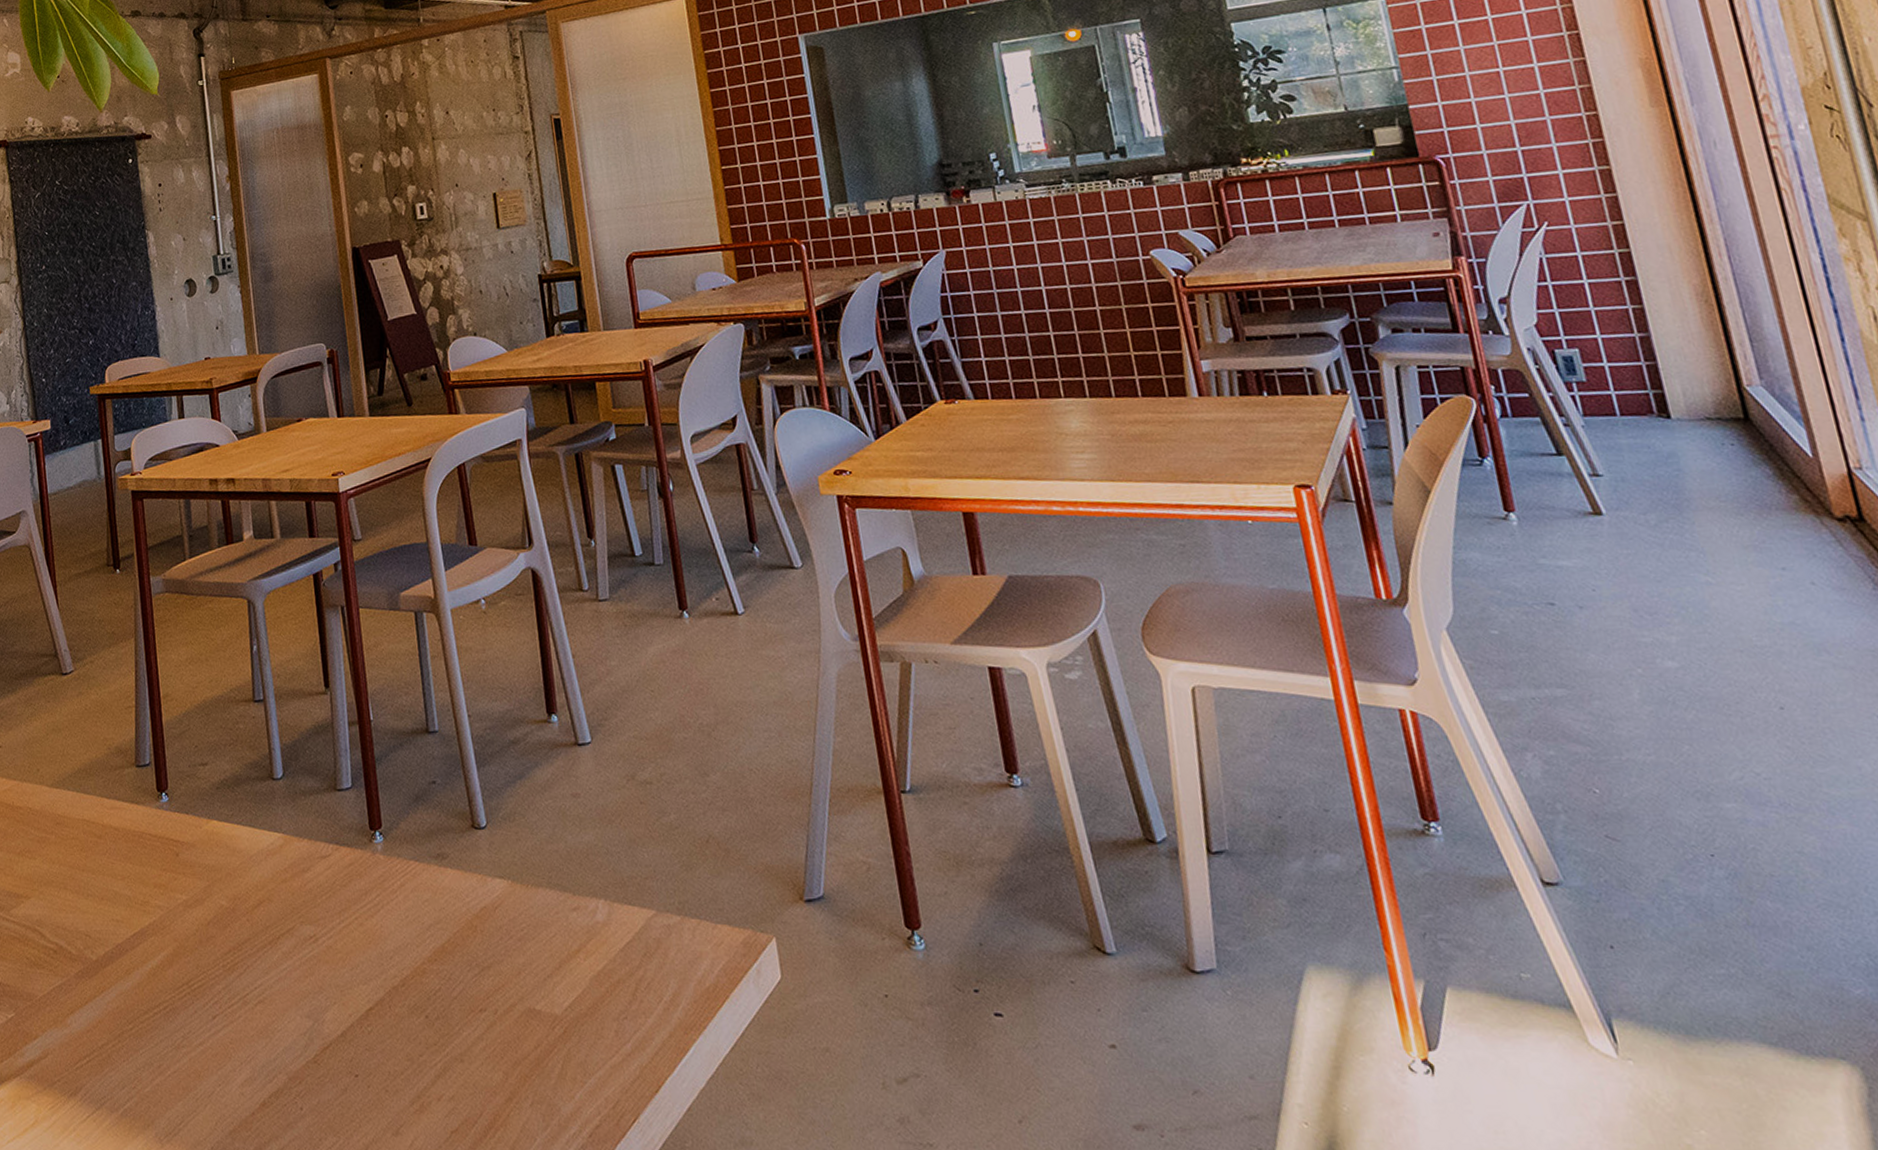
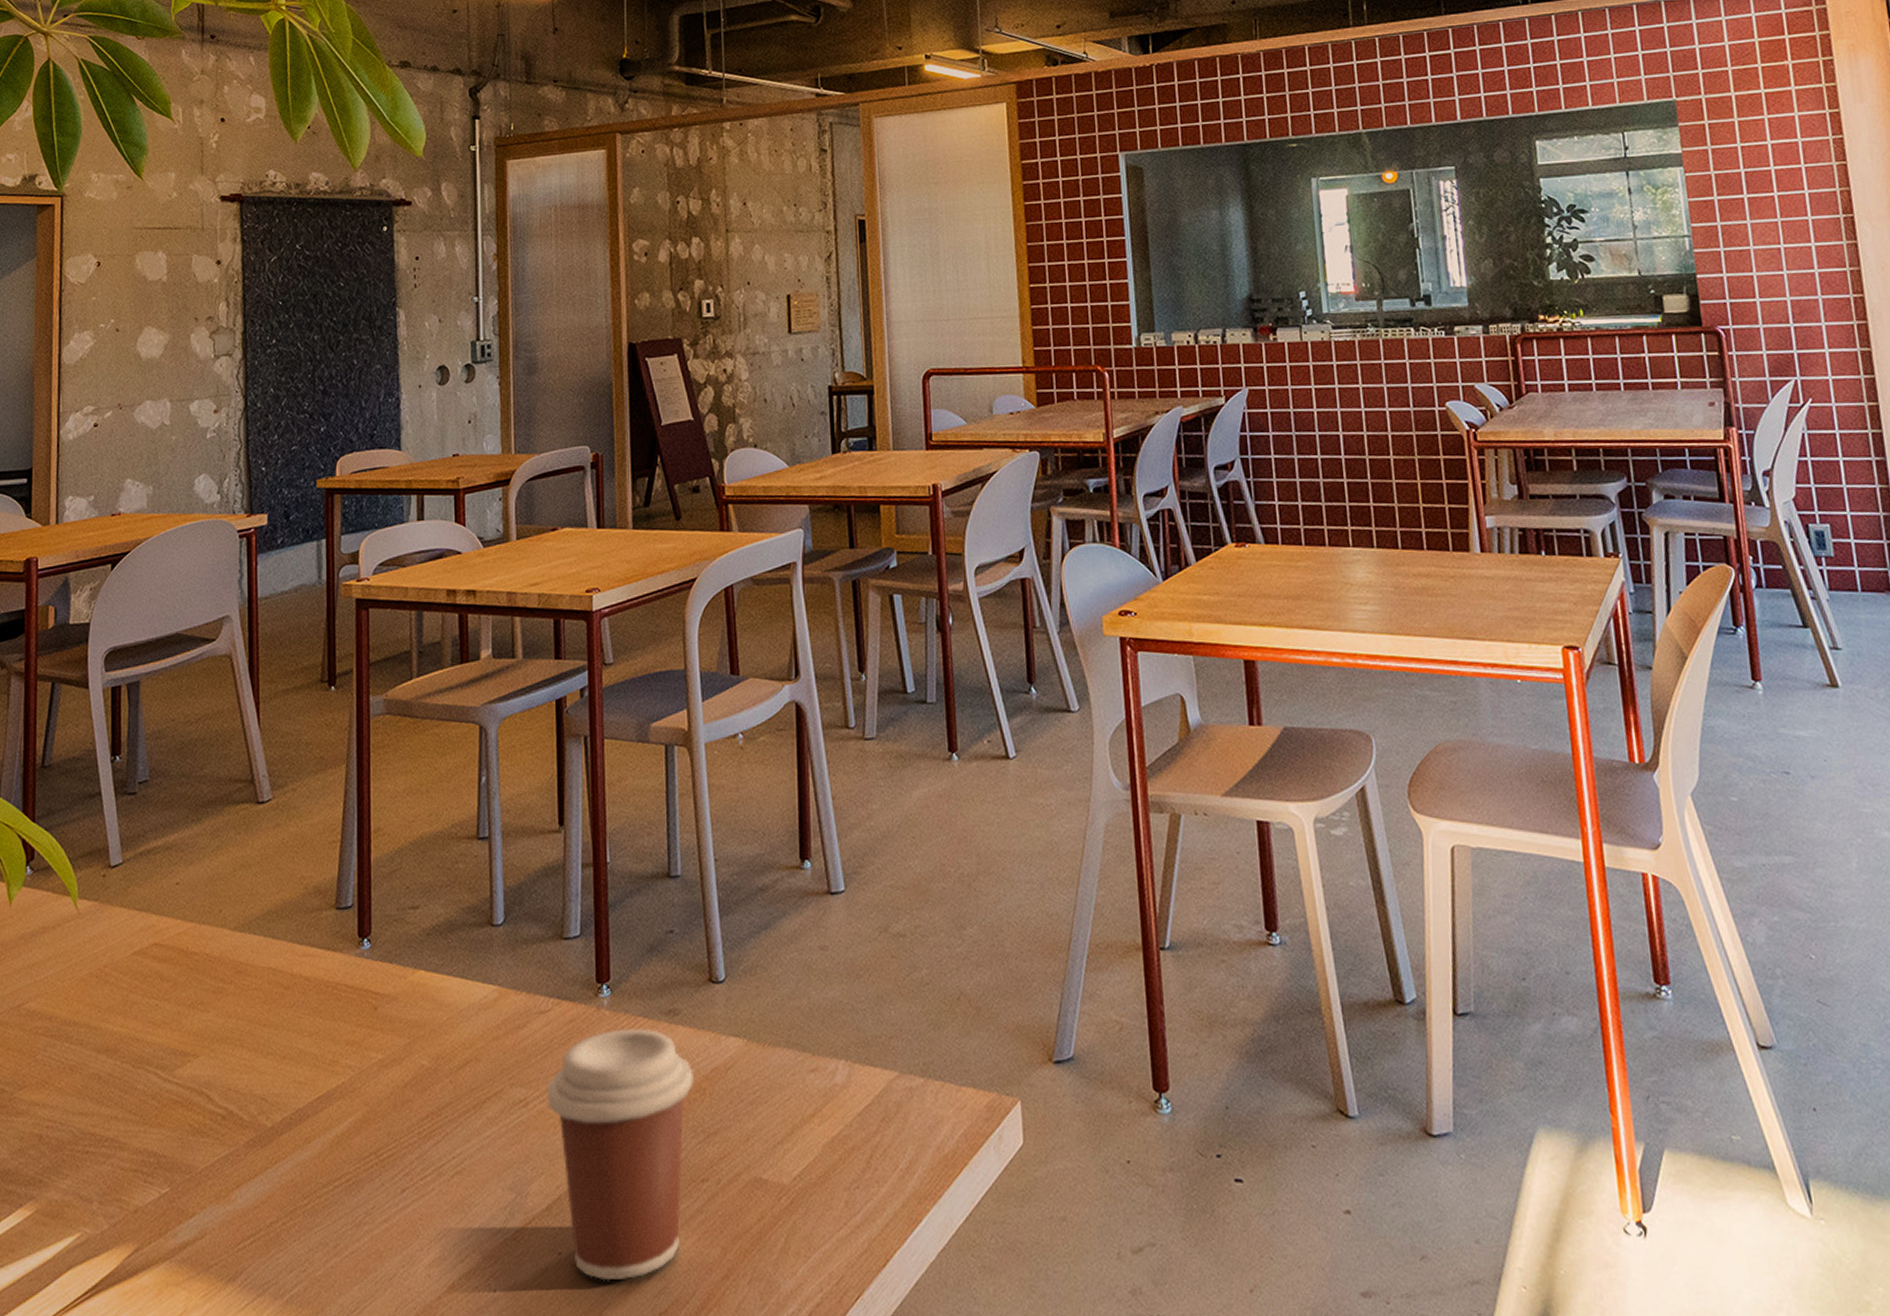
coffee cup: none [333,871,466,1101] -> present [547,1028,694,1281]

